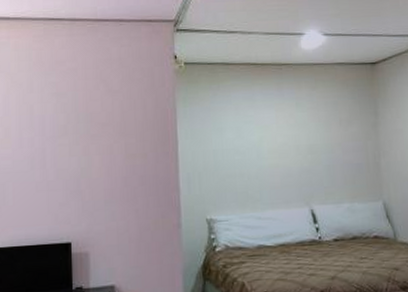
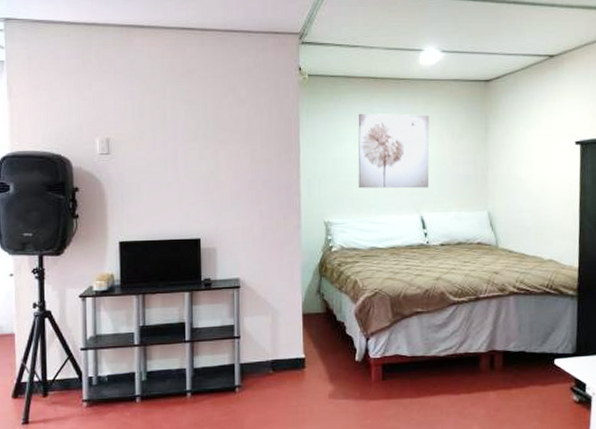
wall art: none [239,101,318,182] -> present [358,113,430,189]

